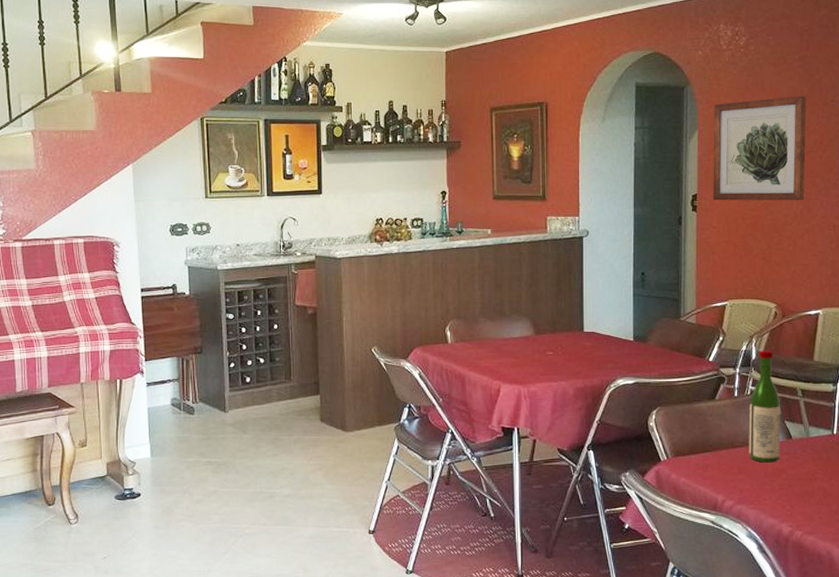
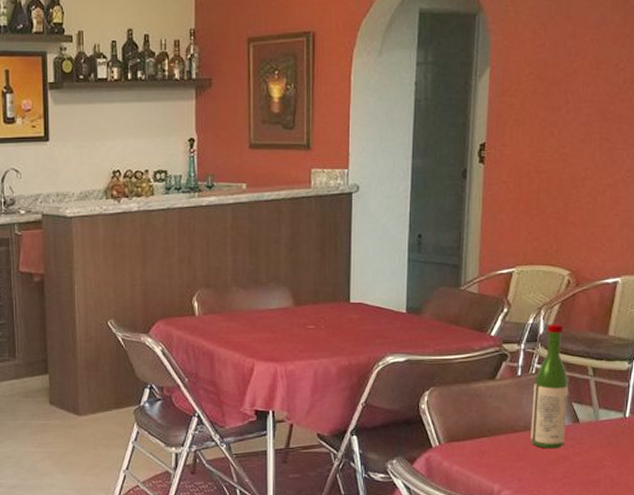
wall art: present [713,95,806,201] -> none [504,25,618,152]

